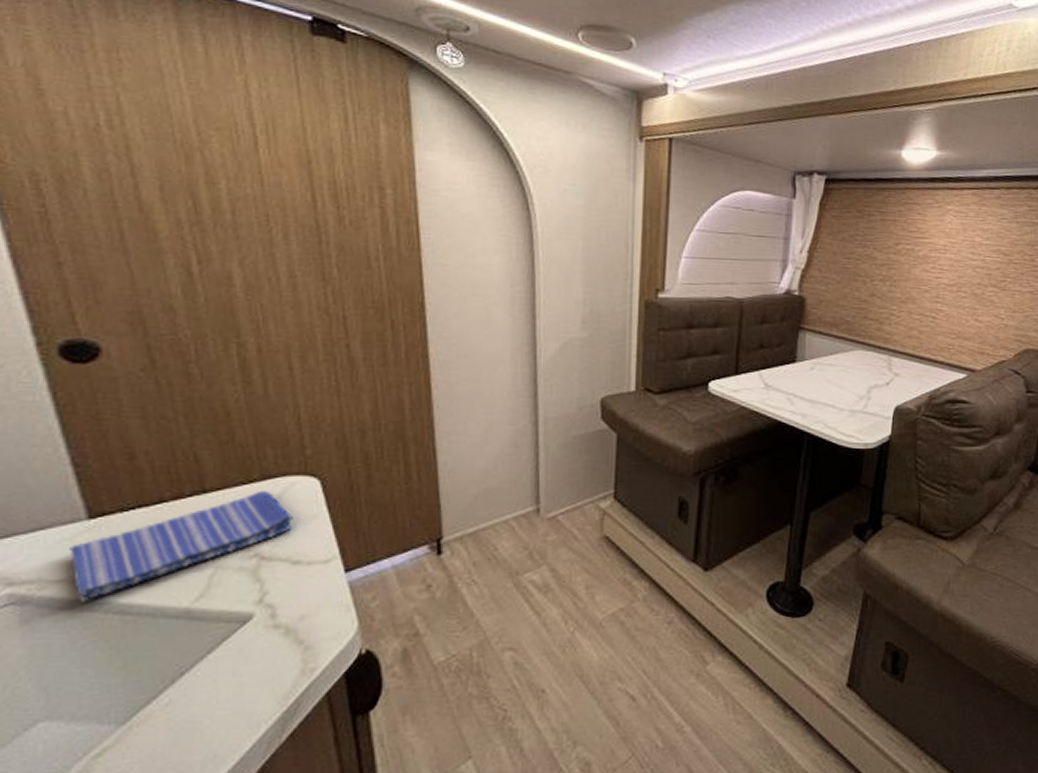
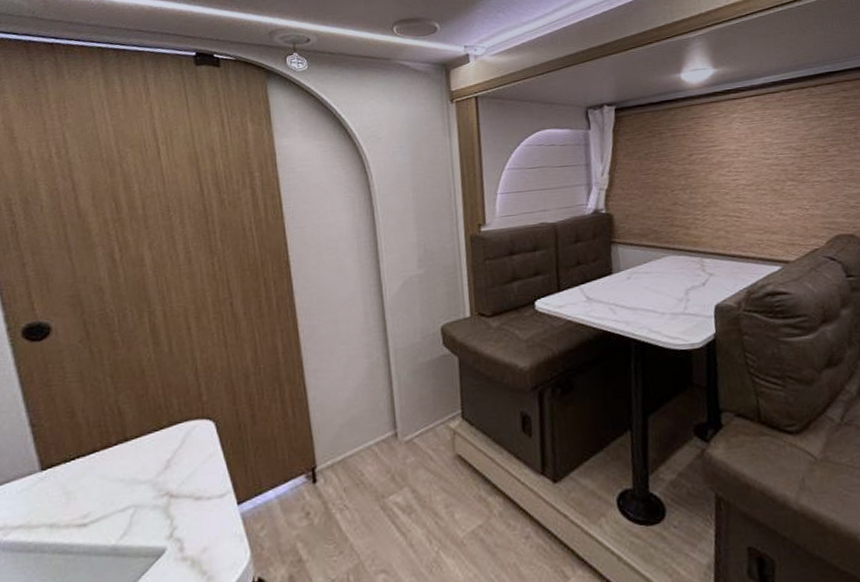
dish towel: present [69,490,294,602] -> none [27,435,196,545]

